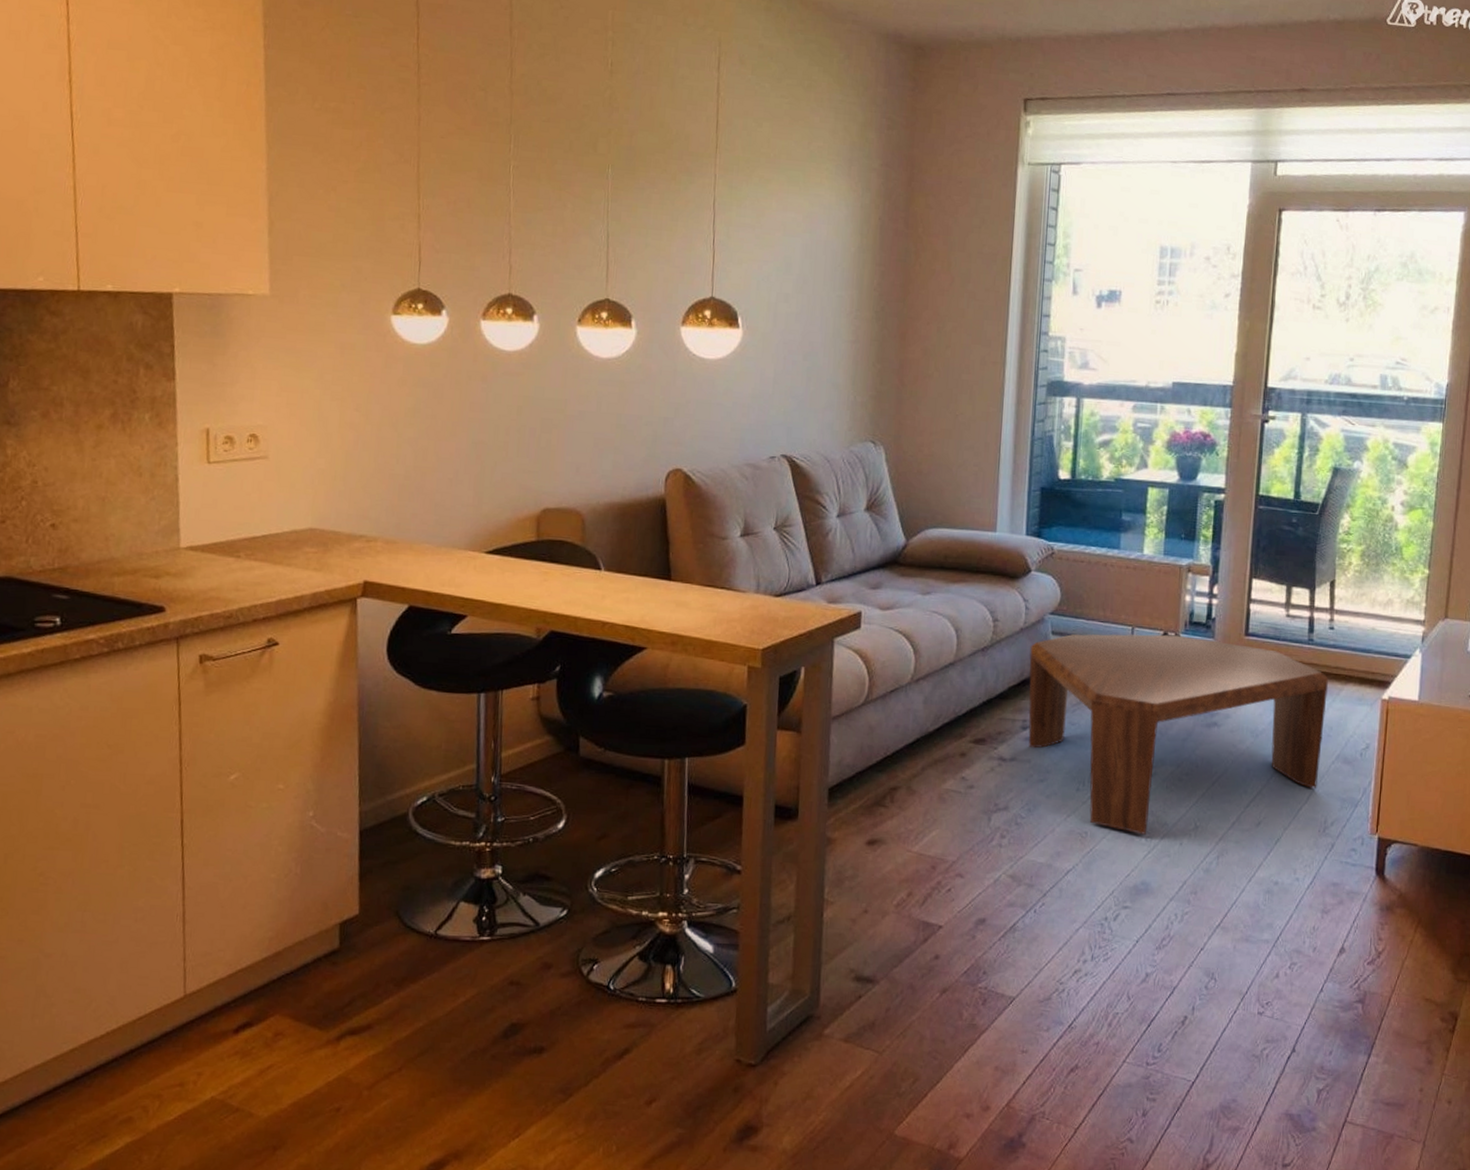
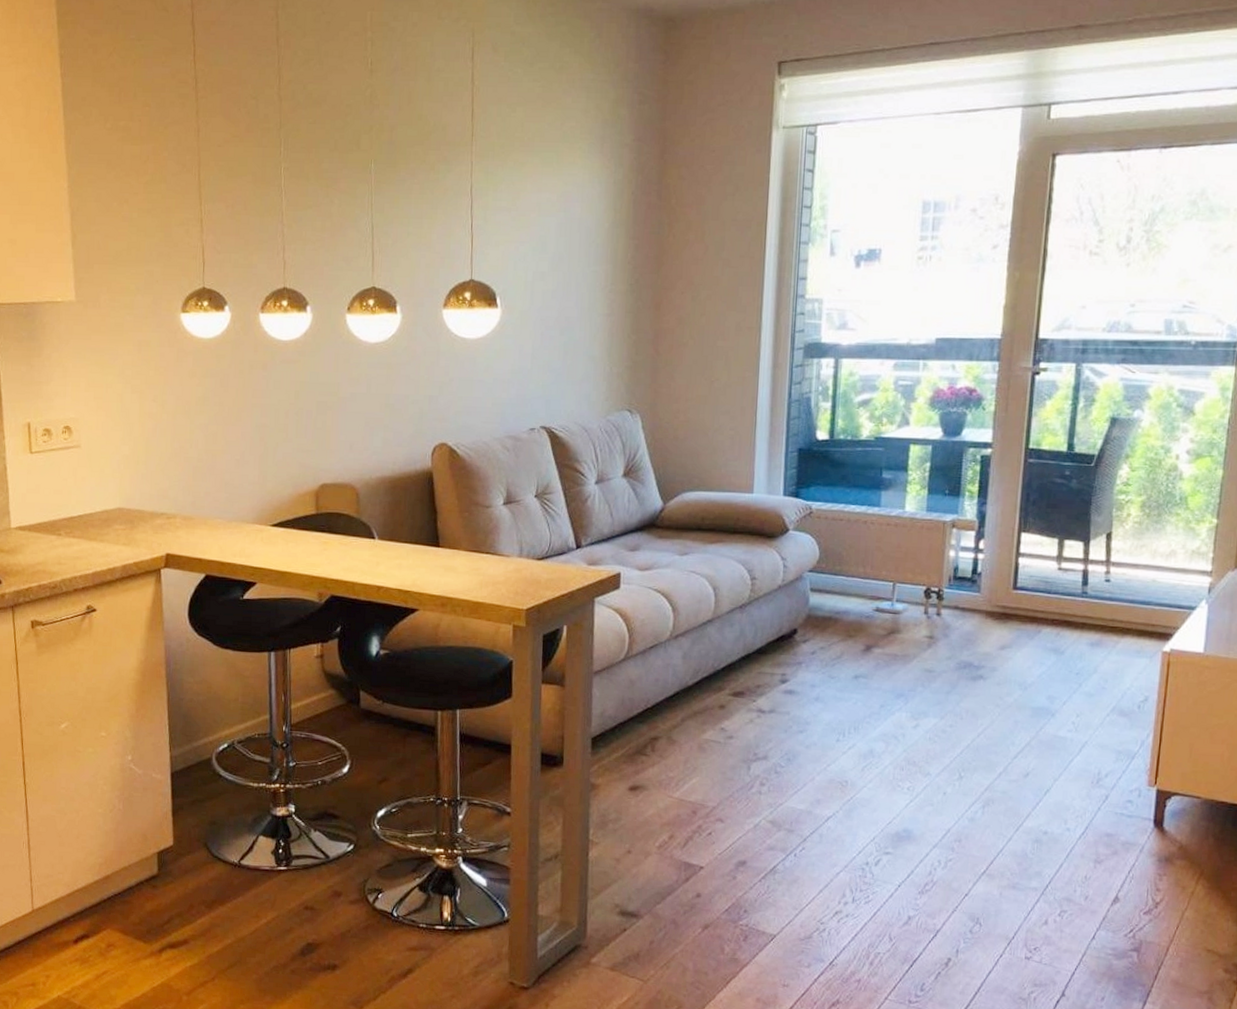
coffee table: present [1028,634,1328,835] -> none [787,590,1103,784]

